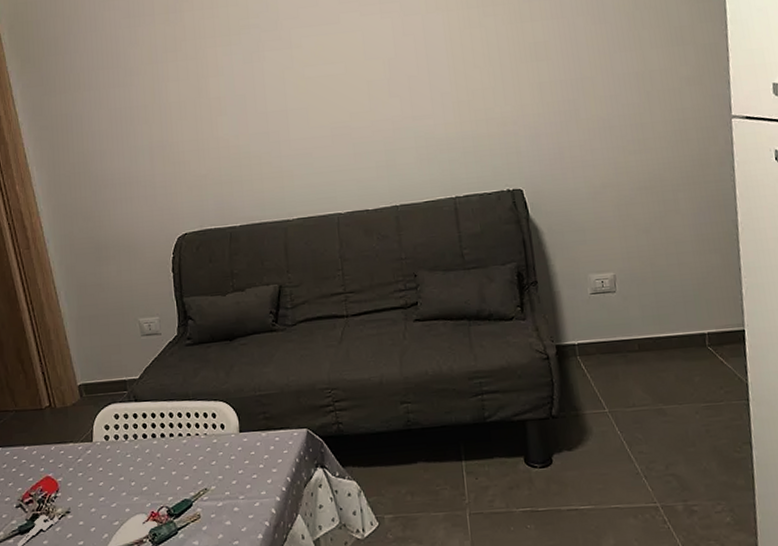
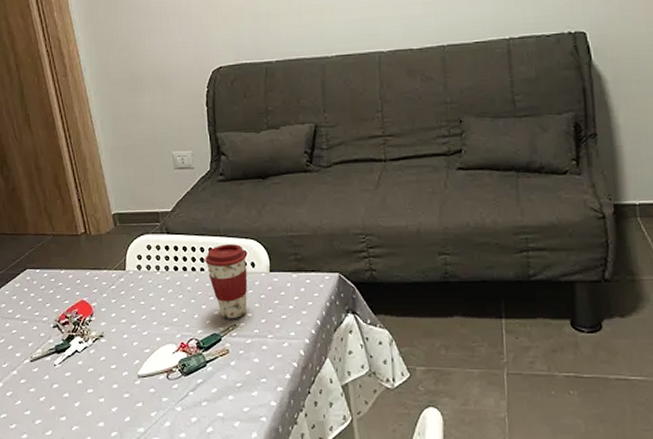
coffee cup: none [174,407,218,484] -> present [205,244,248,319]

